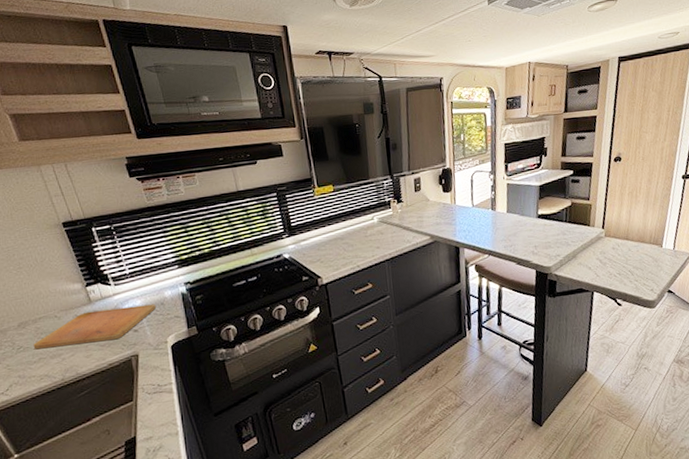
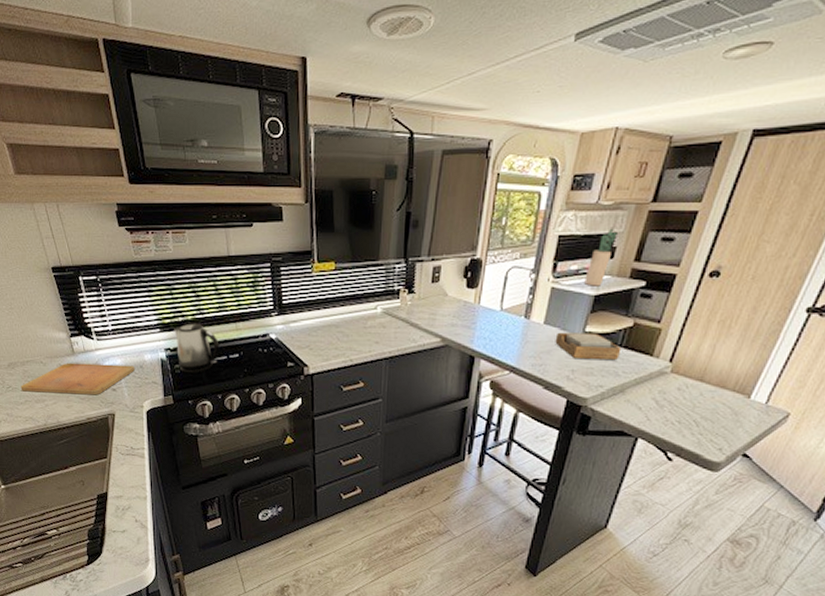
kettle: none [192,254,238,304] -> present [174,323,220,375]
napkin holder: none [517,214,567,236] -> present [555,332,622,361]
vase: none [529,133,546,179] -> present [584,226,617,286]

